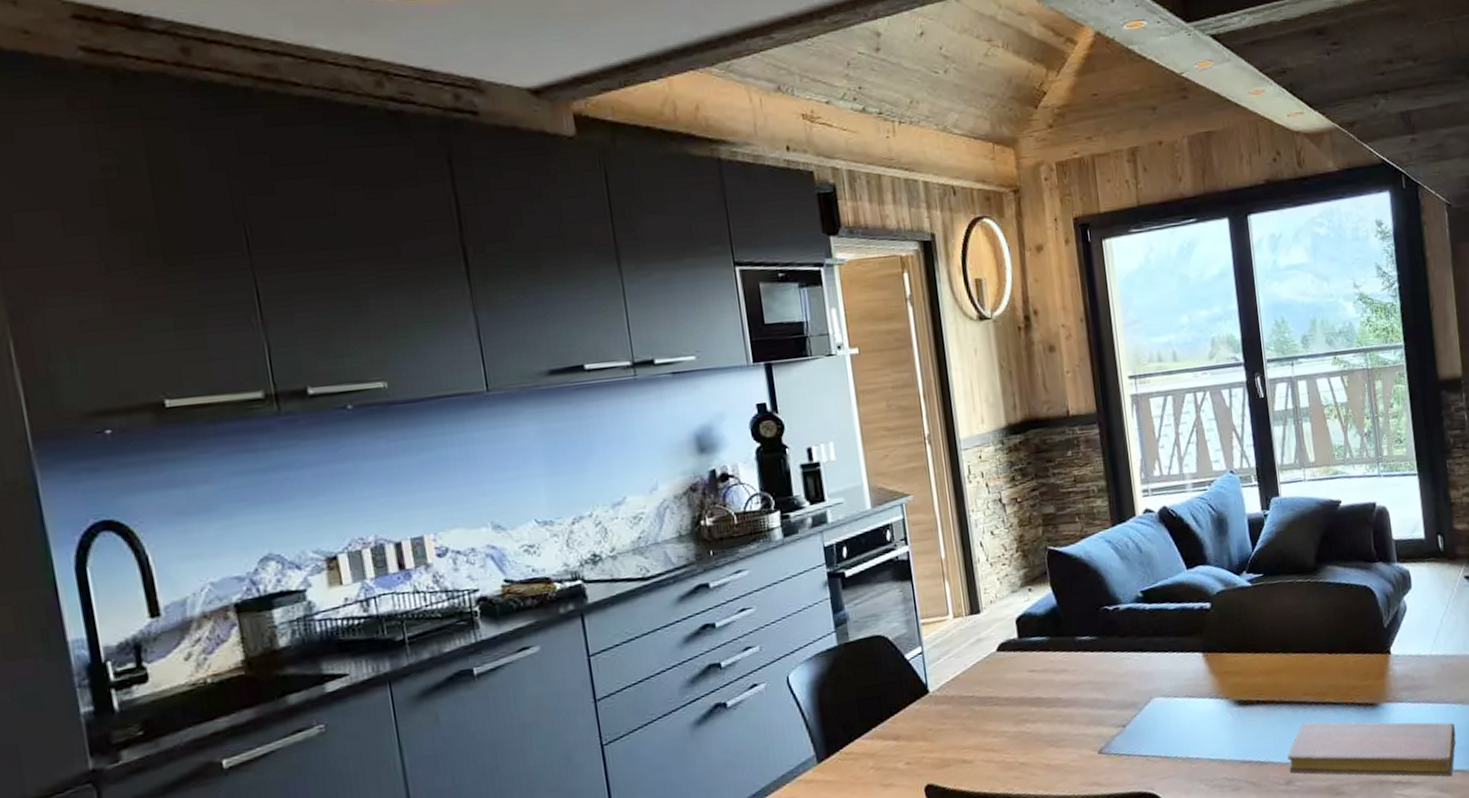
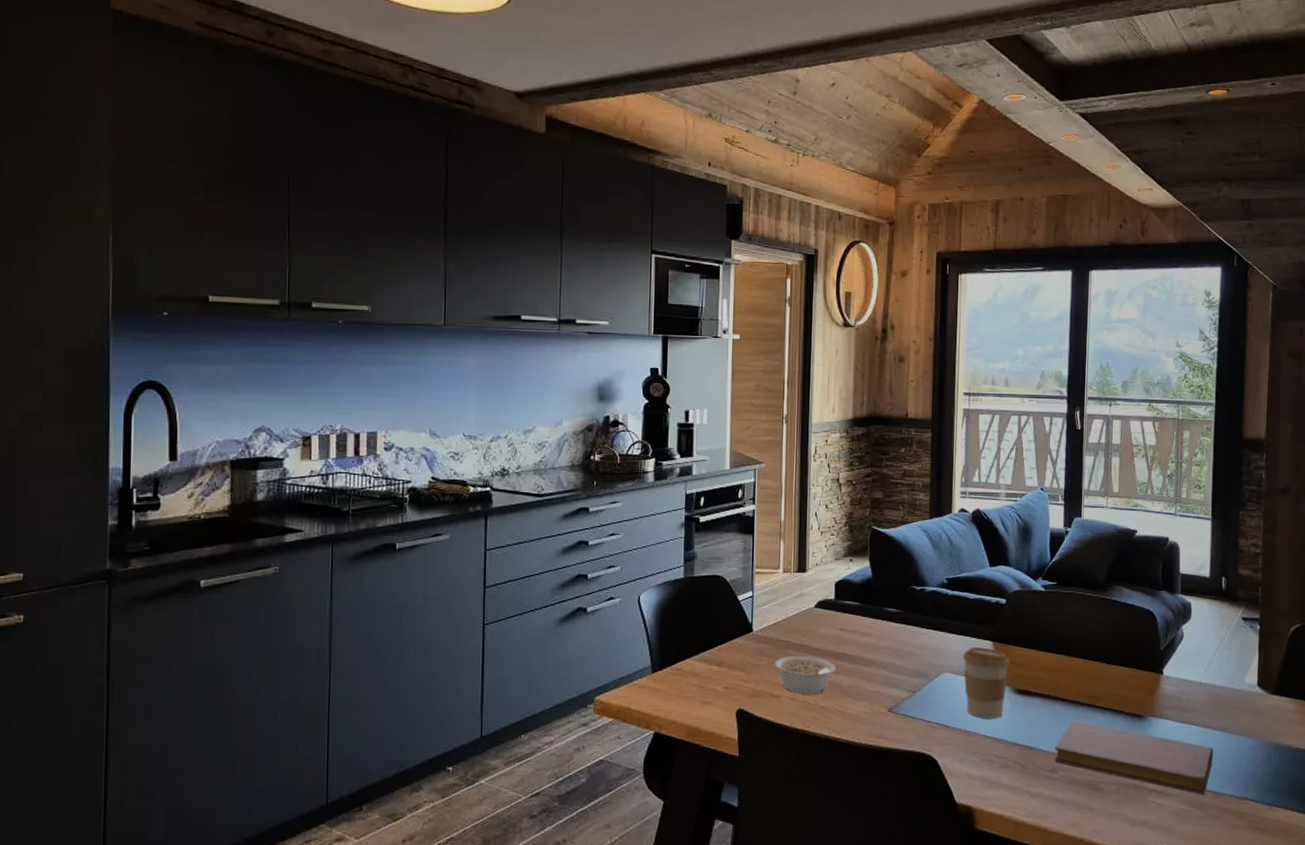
legume: none [960,708,1033,754] -> present [774,655,837,694]
coffee cup: none [1172,661,1226,741] -> present [963,646,1010,719]

